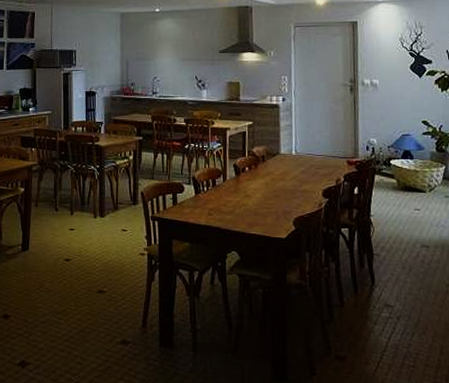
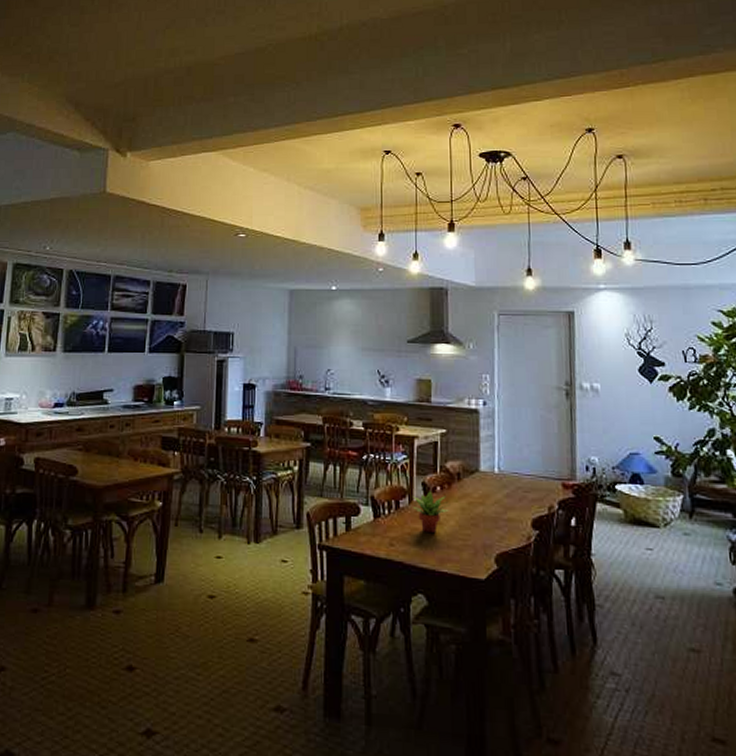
succulent plant: none [226,171,257,204] -> present [413,491,450,534]

